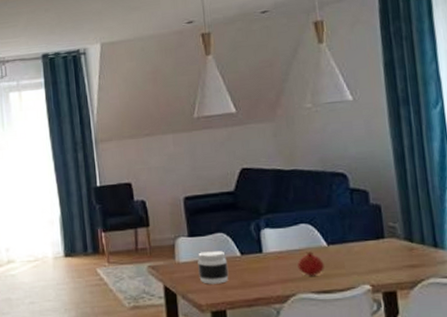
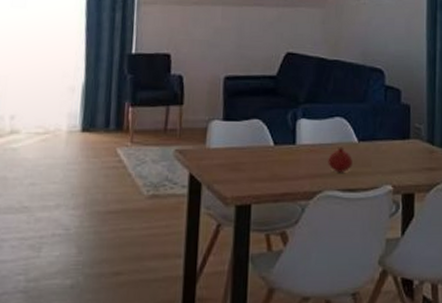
jar: present [197,250,229,284] -> none [228,137,260,175]

